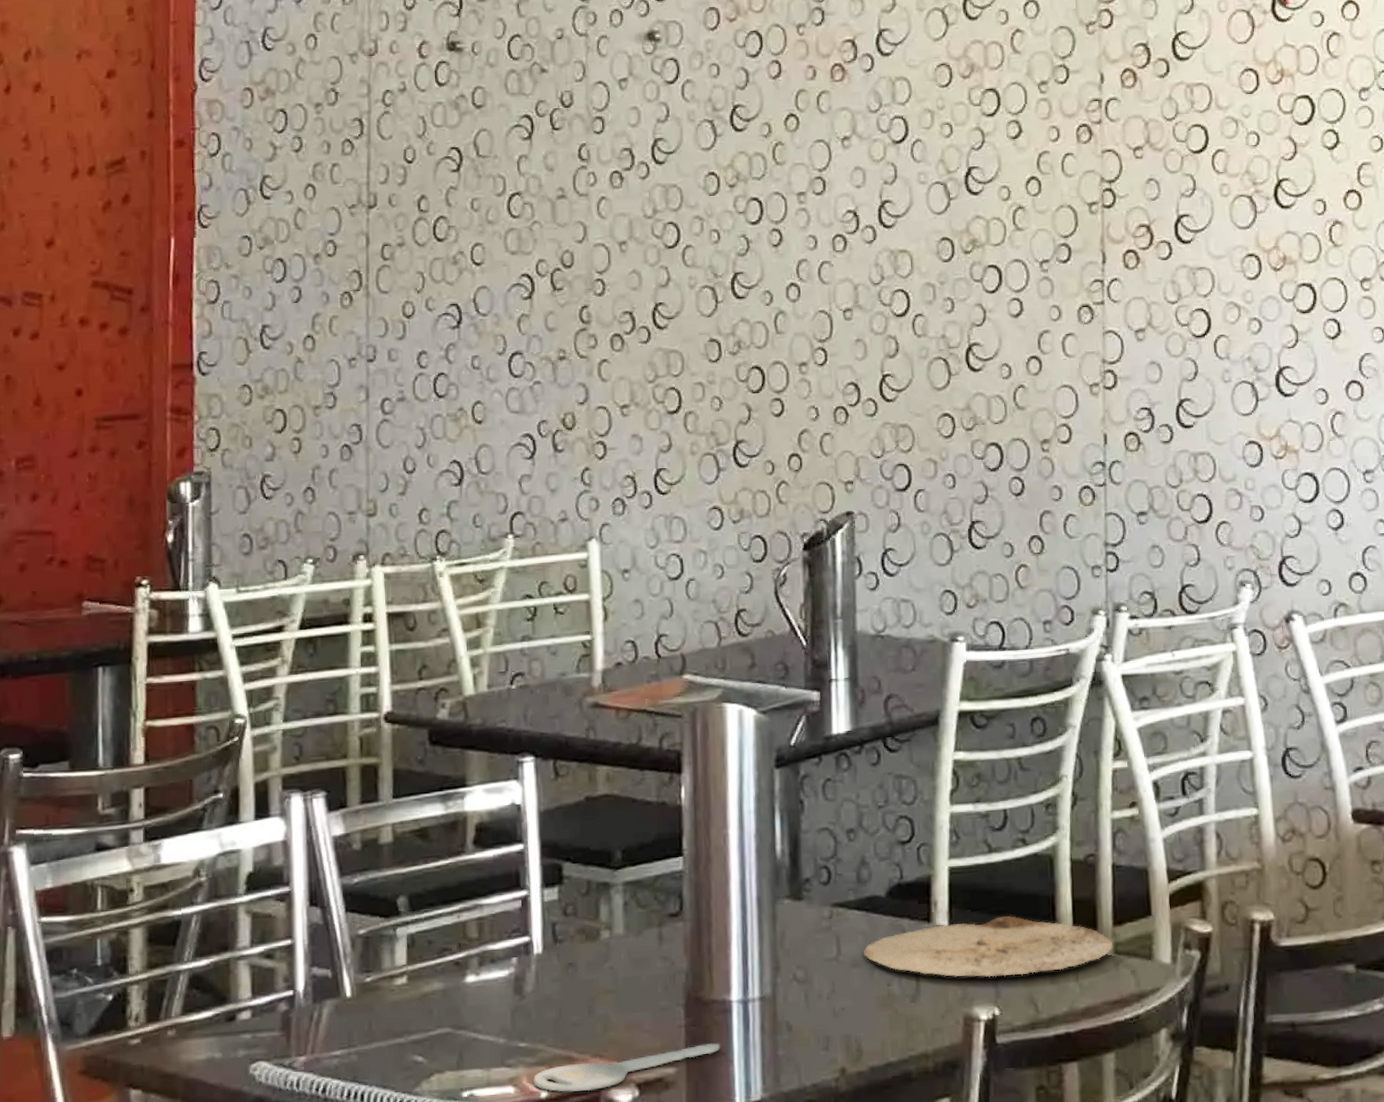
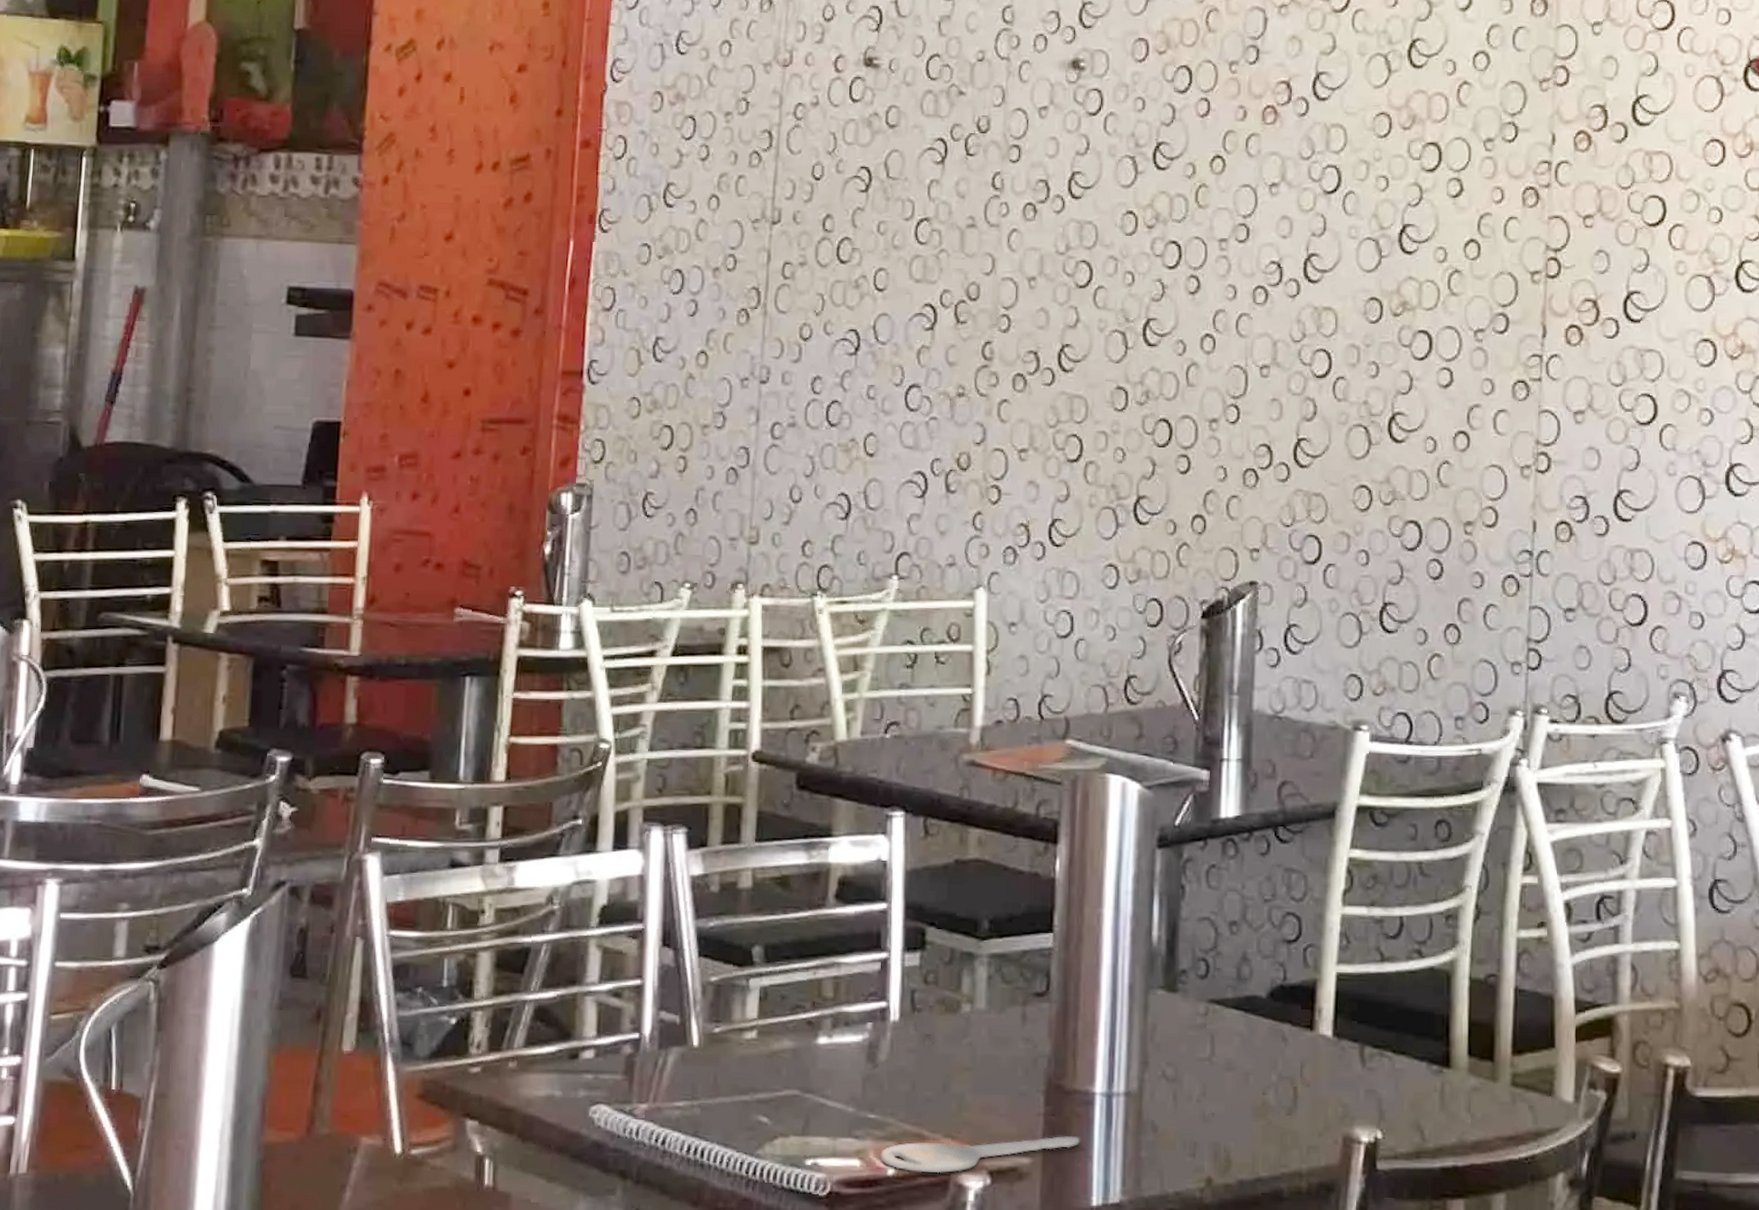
plate: present [863,915,1113,978] -> none [1239,1031,1510,1098]

